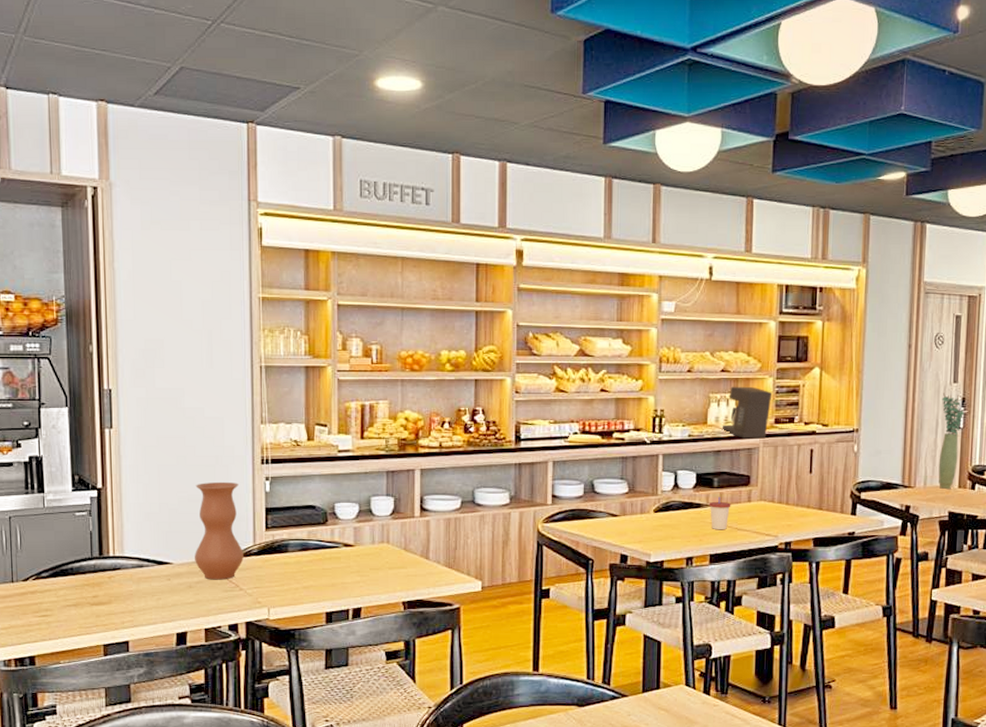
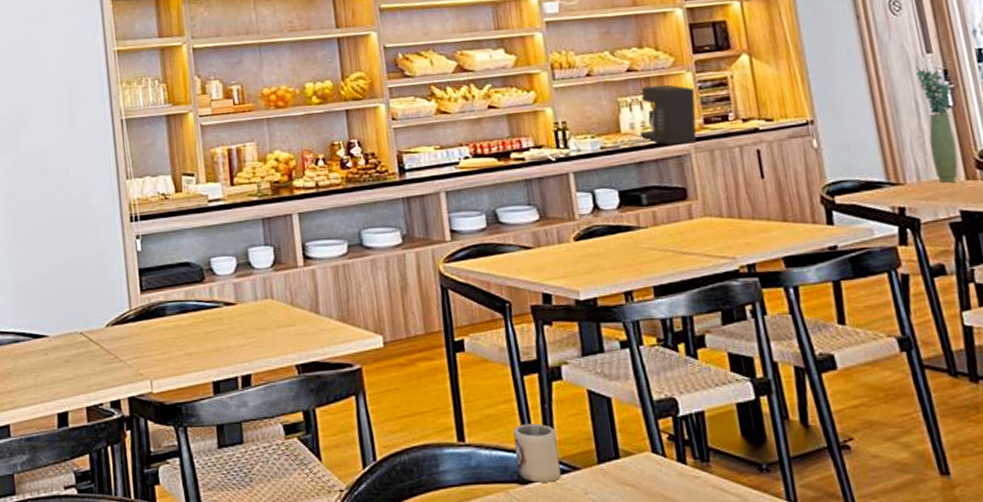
vase: present [195,481,244,580] -> none [66,243,121,352]
cup: none [578,659,614,706] -> present [513,423,562,483]
cup: present [709,496,731,530] -> none [640,216,669,256]

